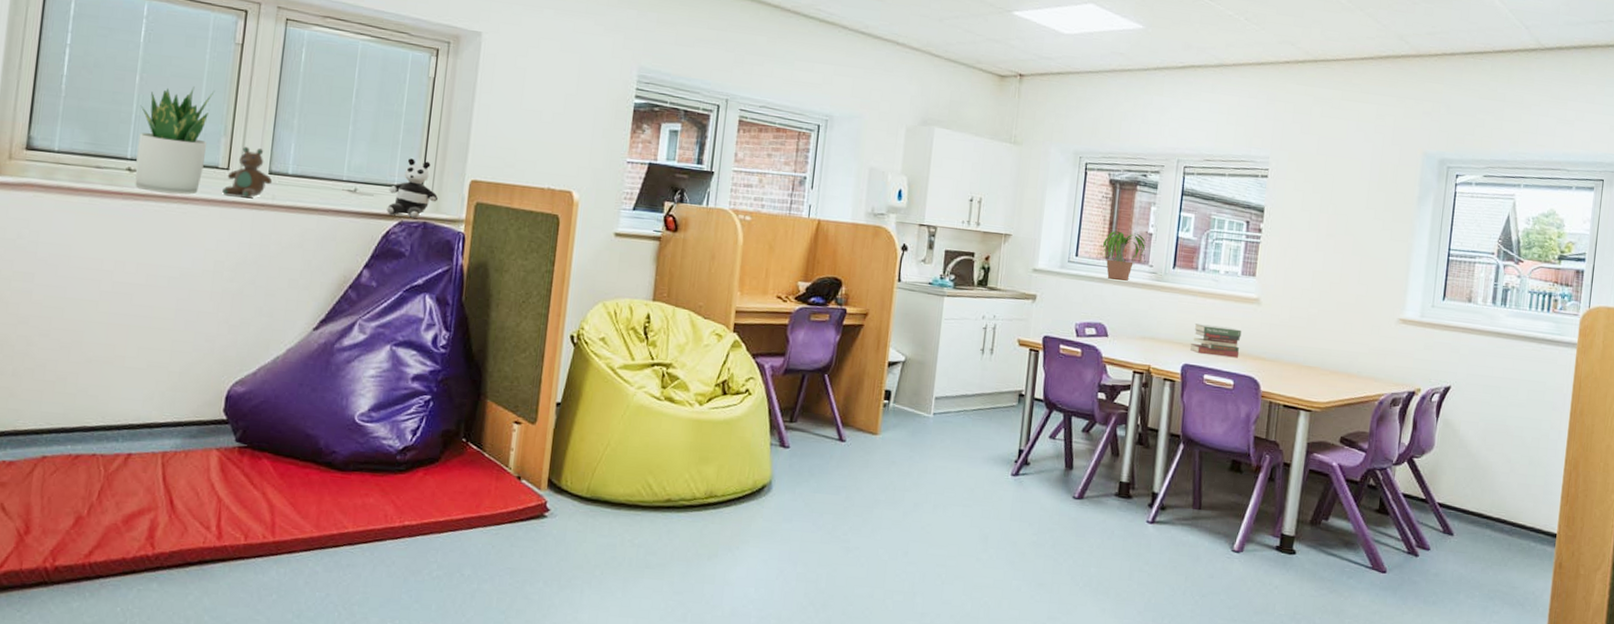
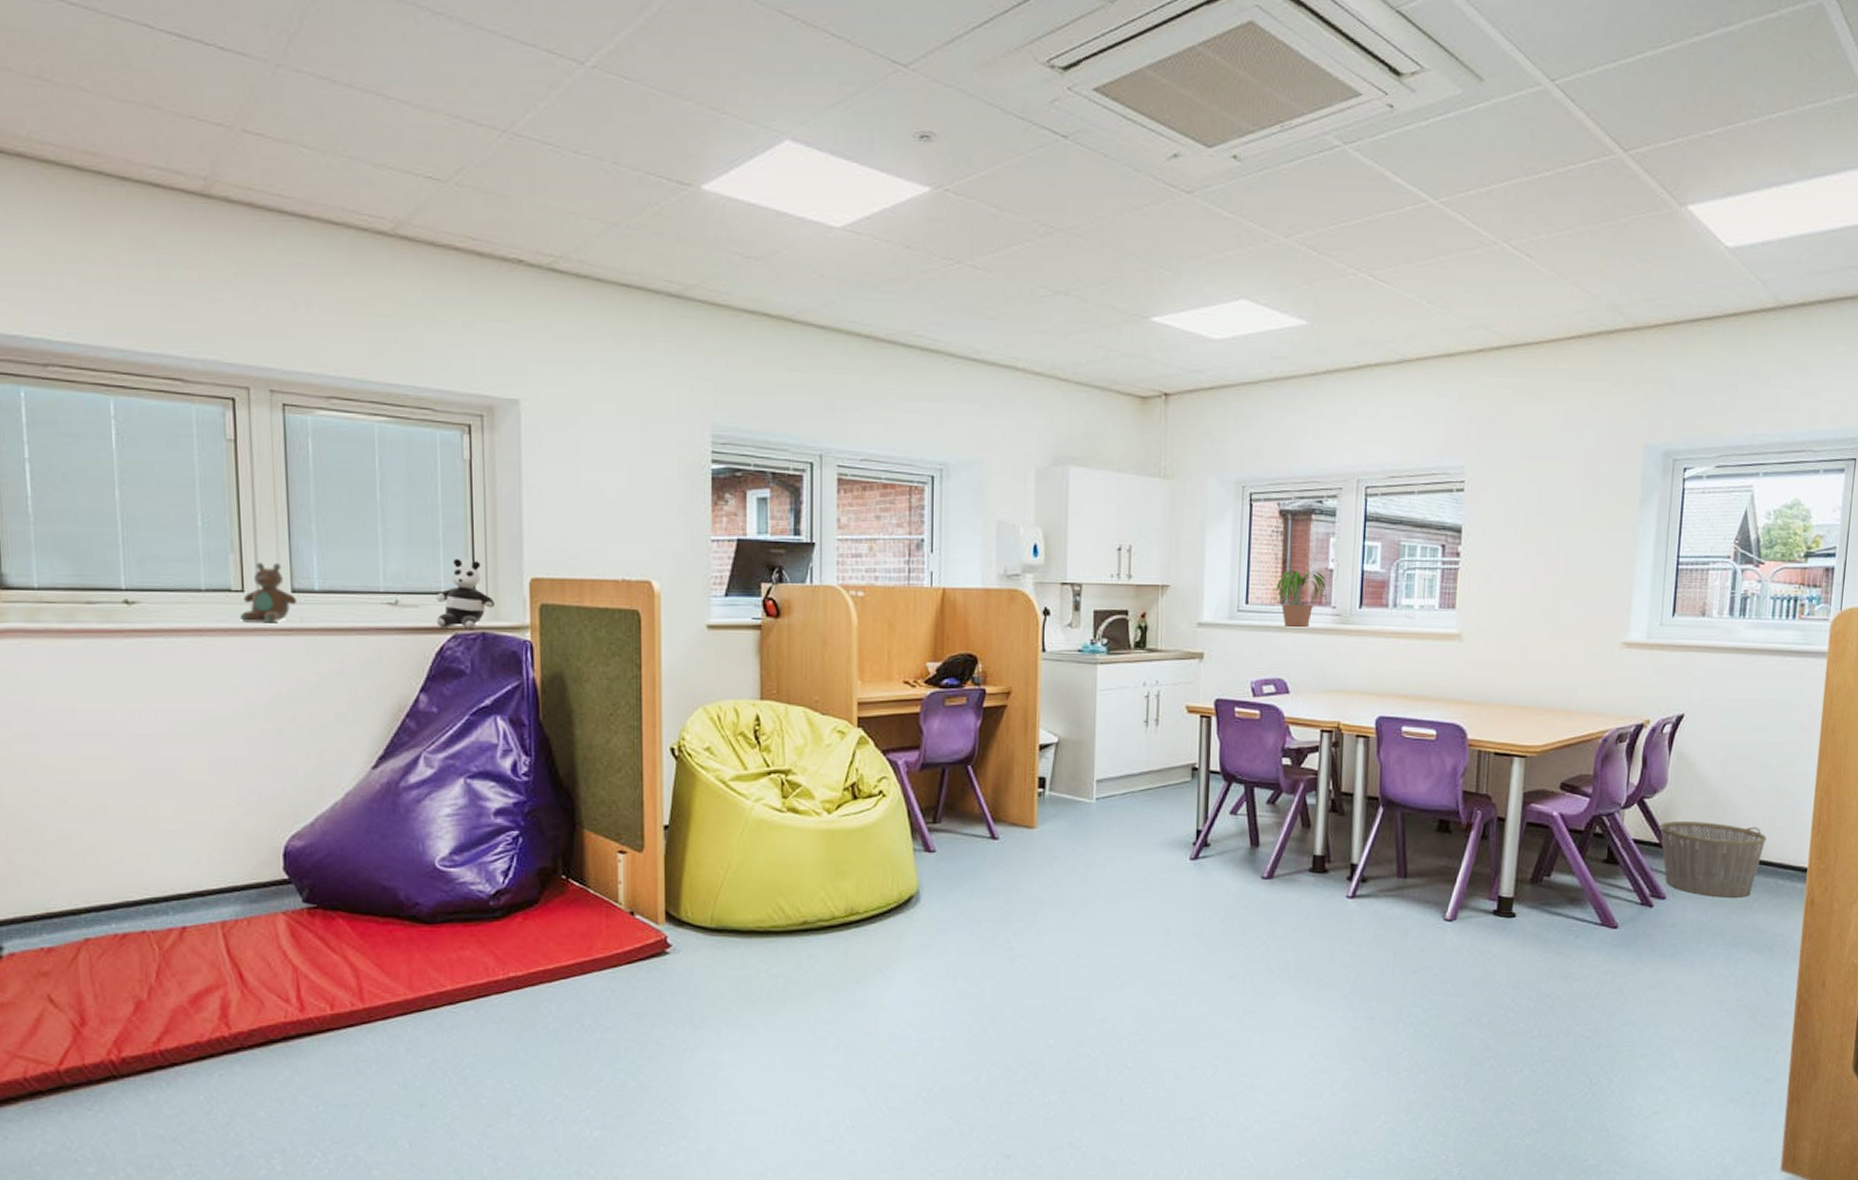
planter: present [135,86,215,195] -> none [127,496,214,626]
books: present [1190,323,1242,358] -> none [1385,669,1443,705]
basket: none [1426,480,1521,556] -> present [1659,820,1767,898]

